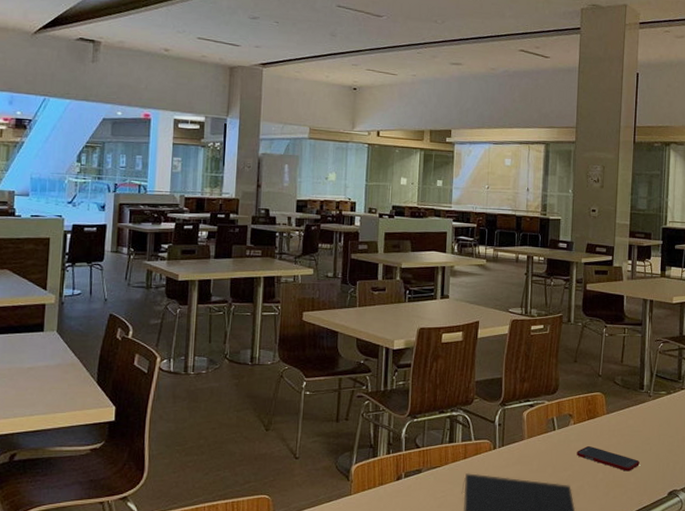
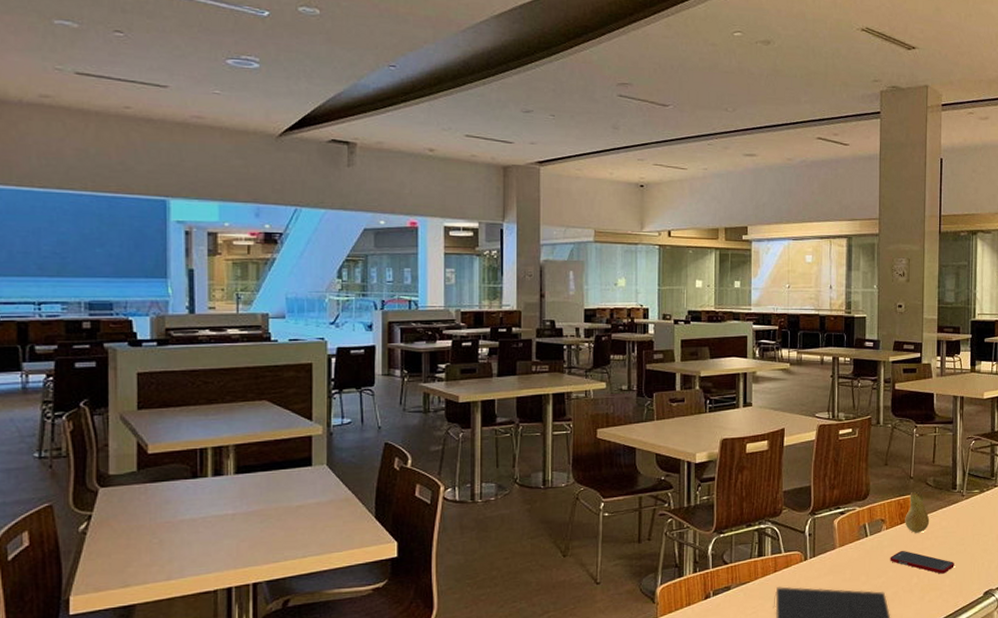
fruit: none [592,389,617,430] -> present [905,491,930,533]

